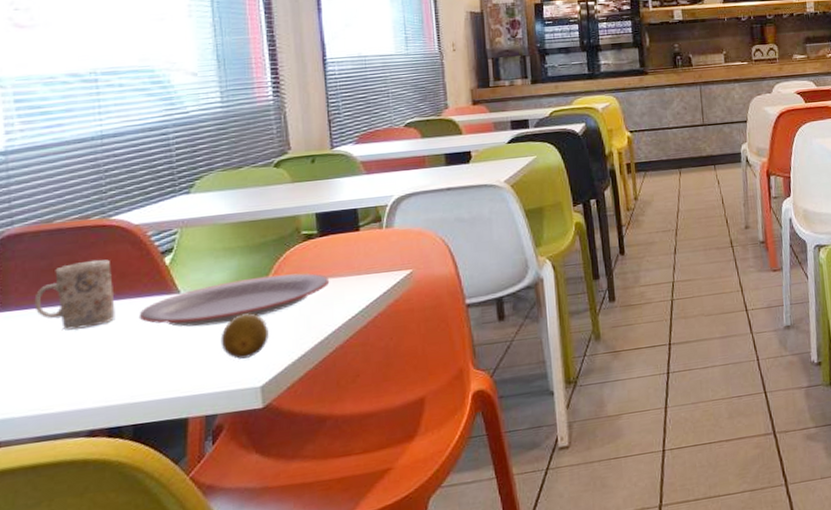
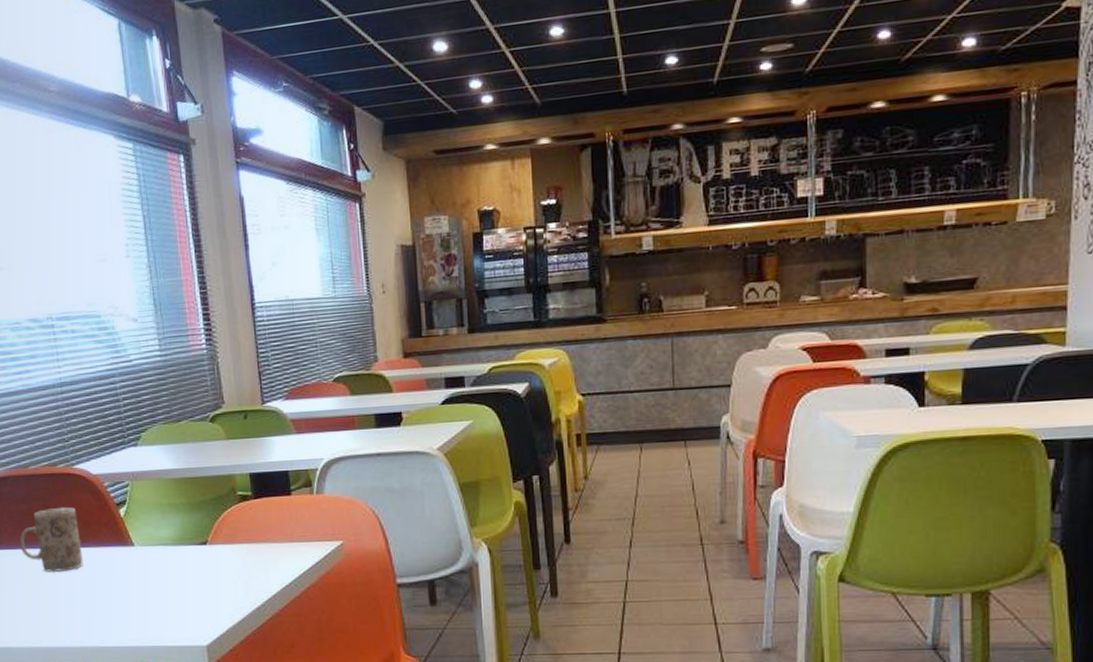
plate: present [139,273,330,327] -> none [101,535,265,580]
fruit: present [220,313,270,359] -> none [170,572,213,616]

